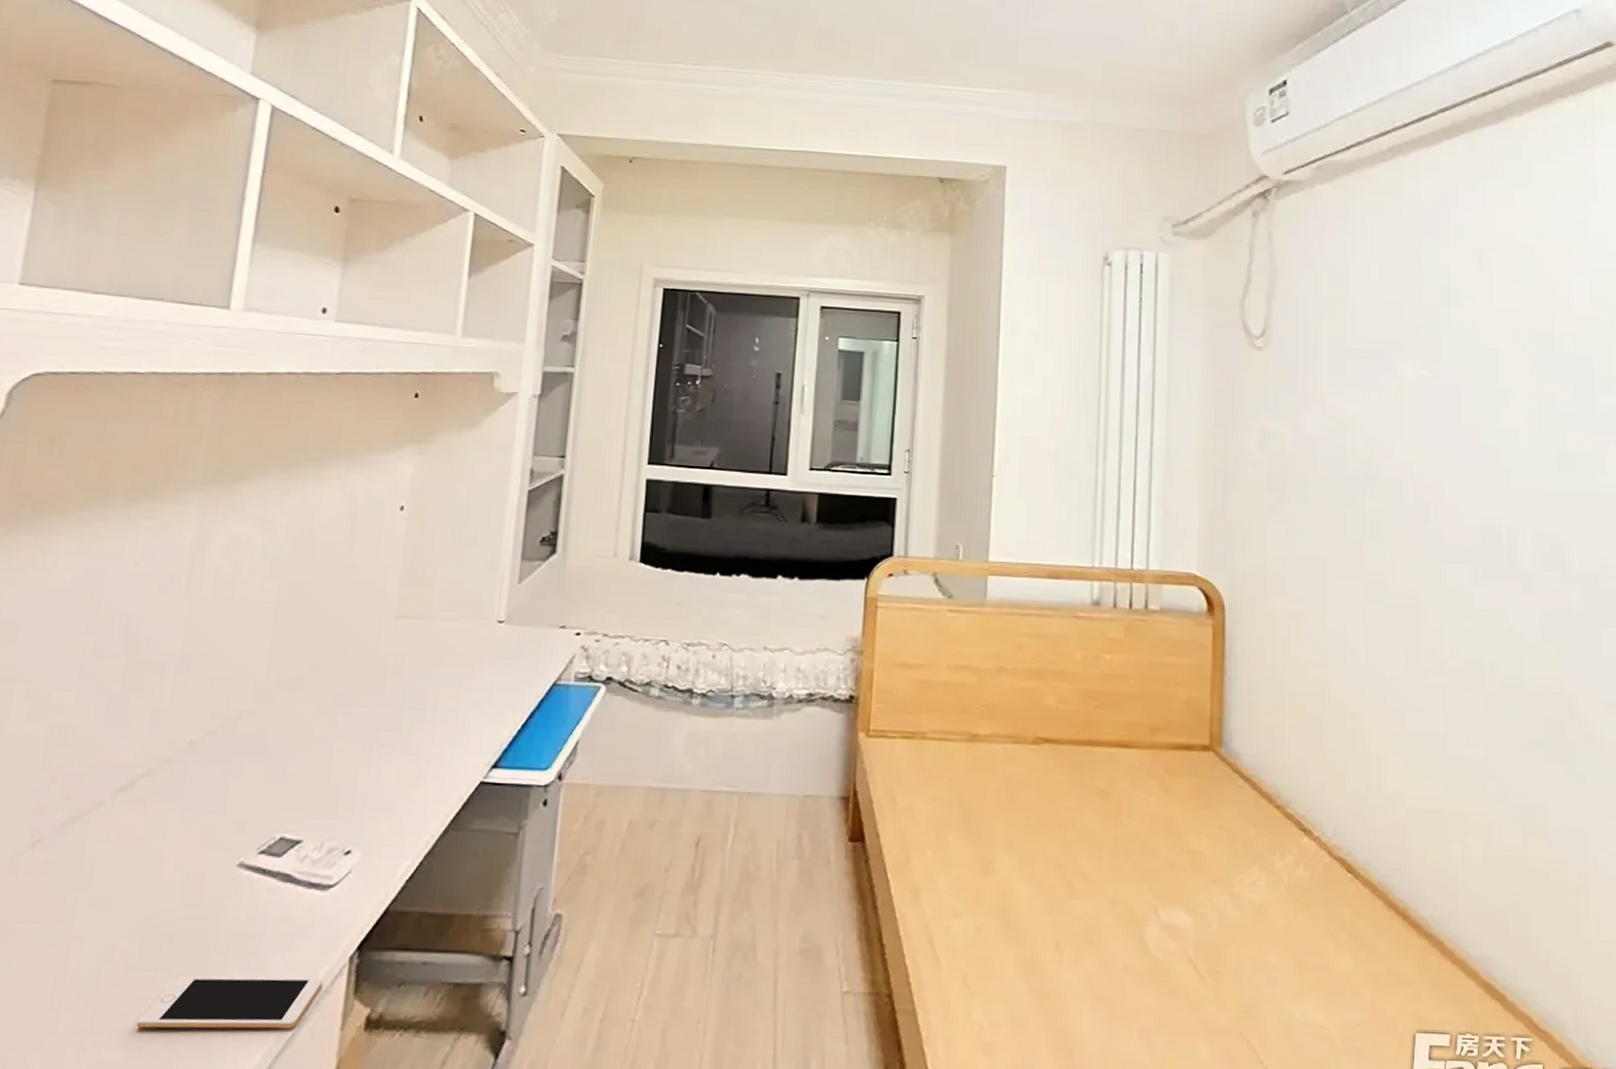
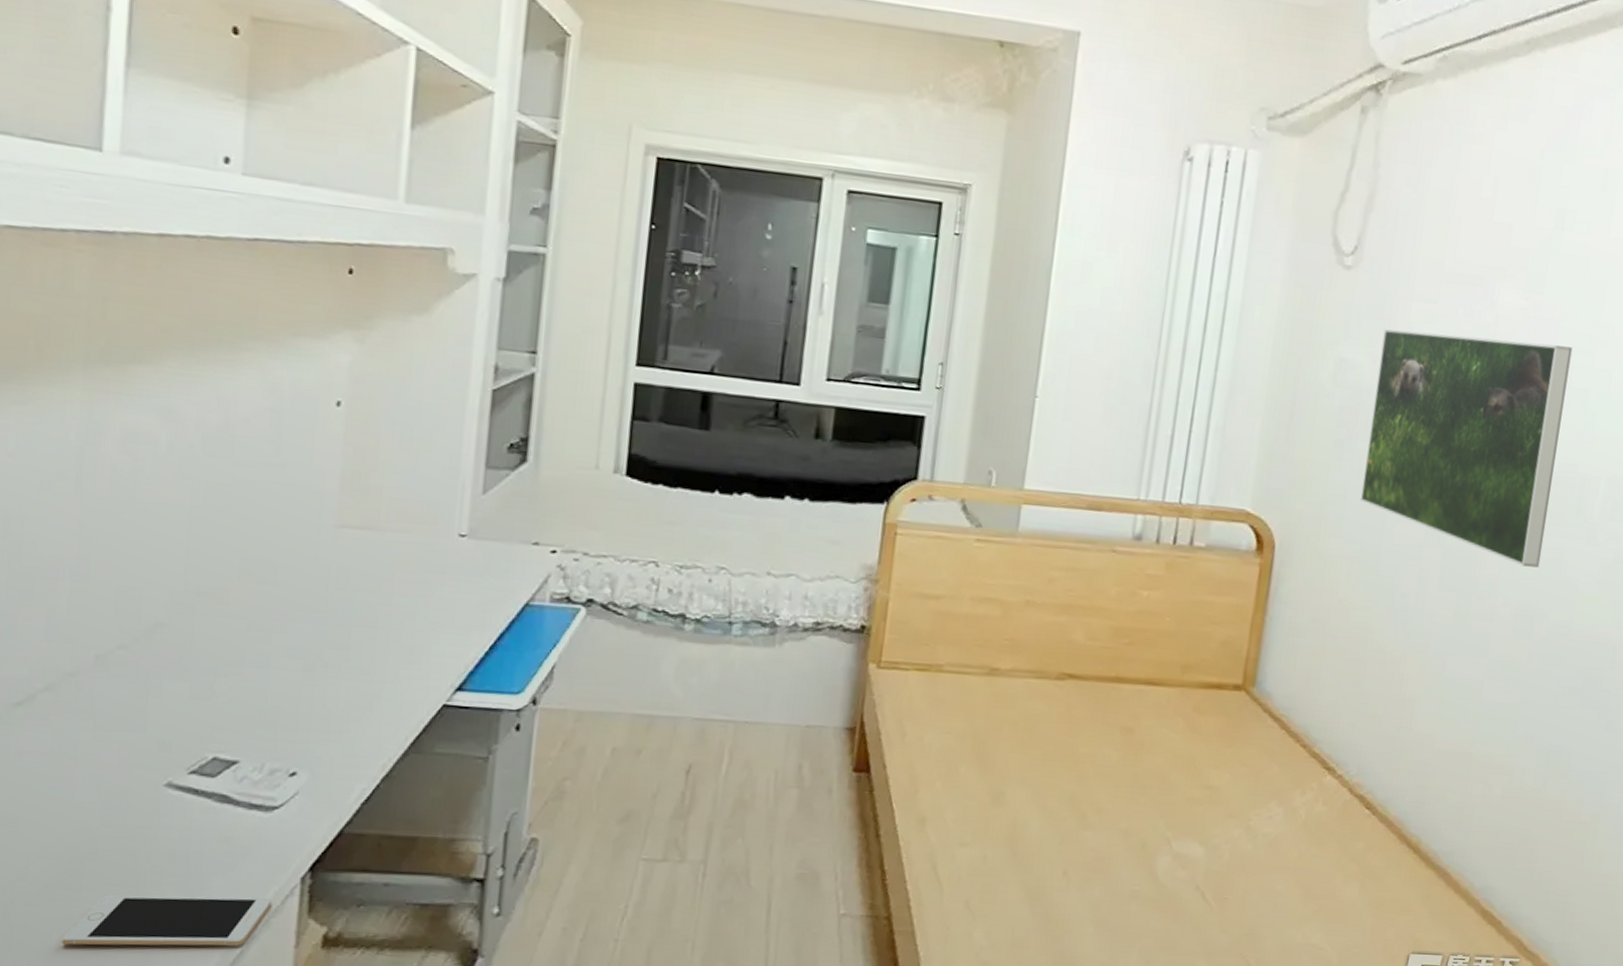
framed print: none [1299,401,1481,620] -> present [1360,329,1573,568]

